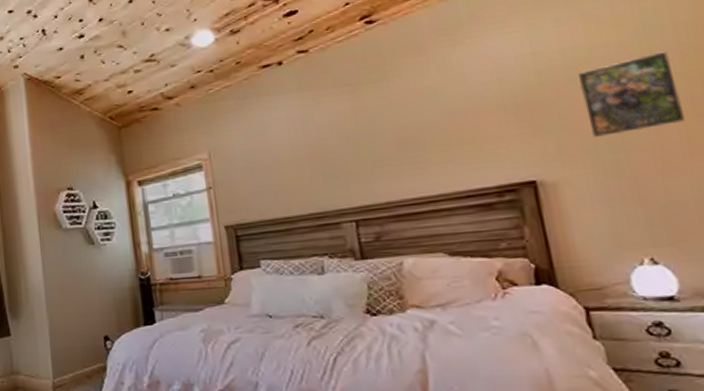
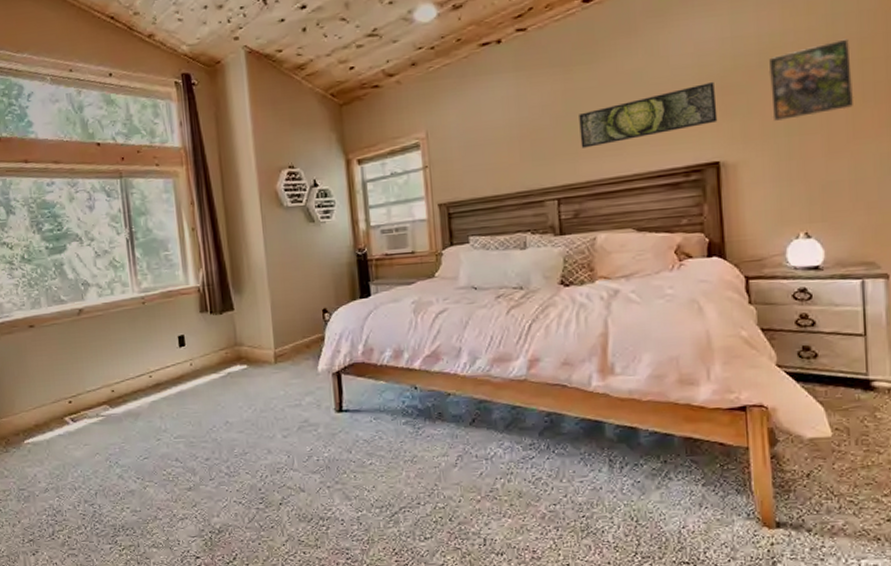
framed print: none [371,97,528,168] -> present [579,81,718,148]

